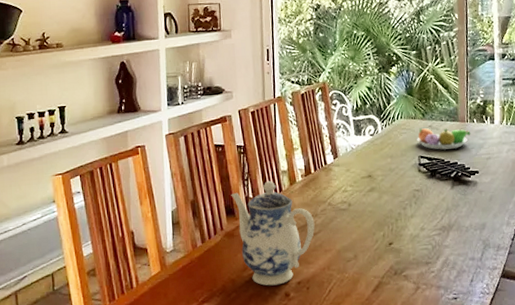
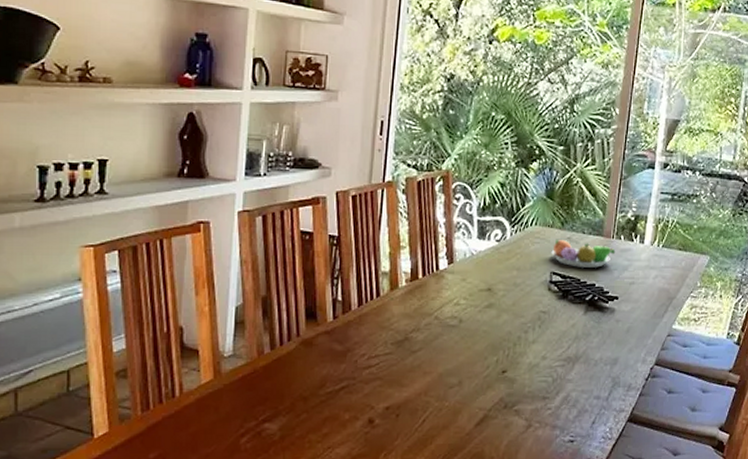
teapot: present [231,181,315,286] -> none [314,283,415,409]

